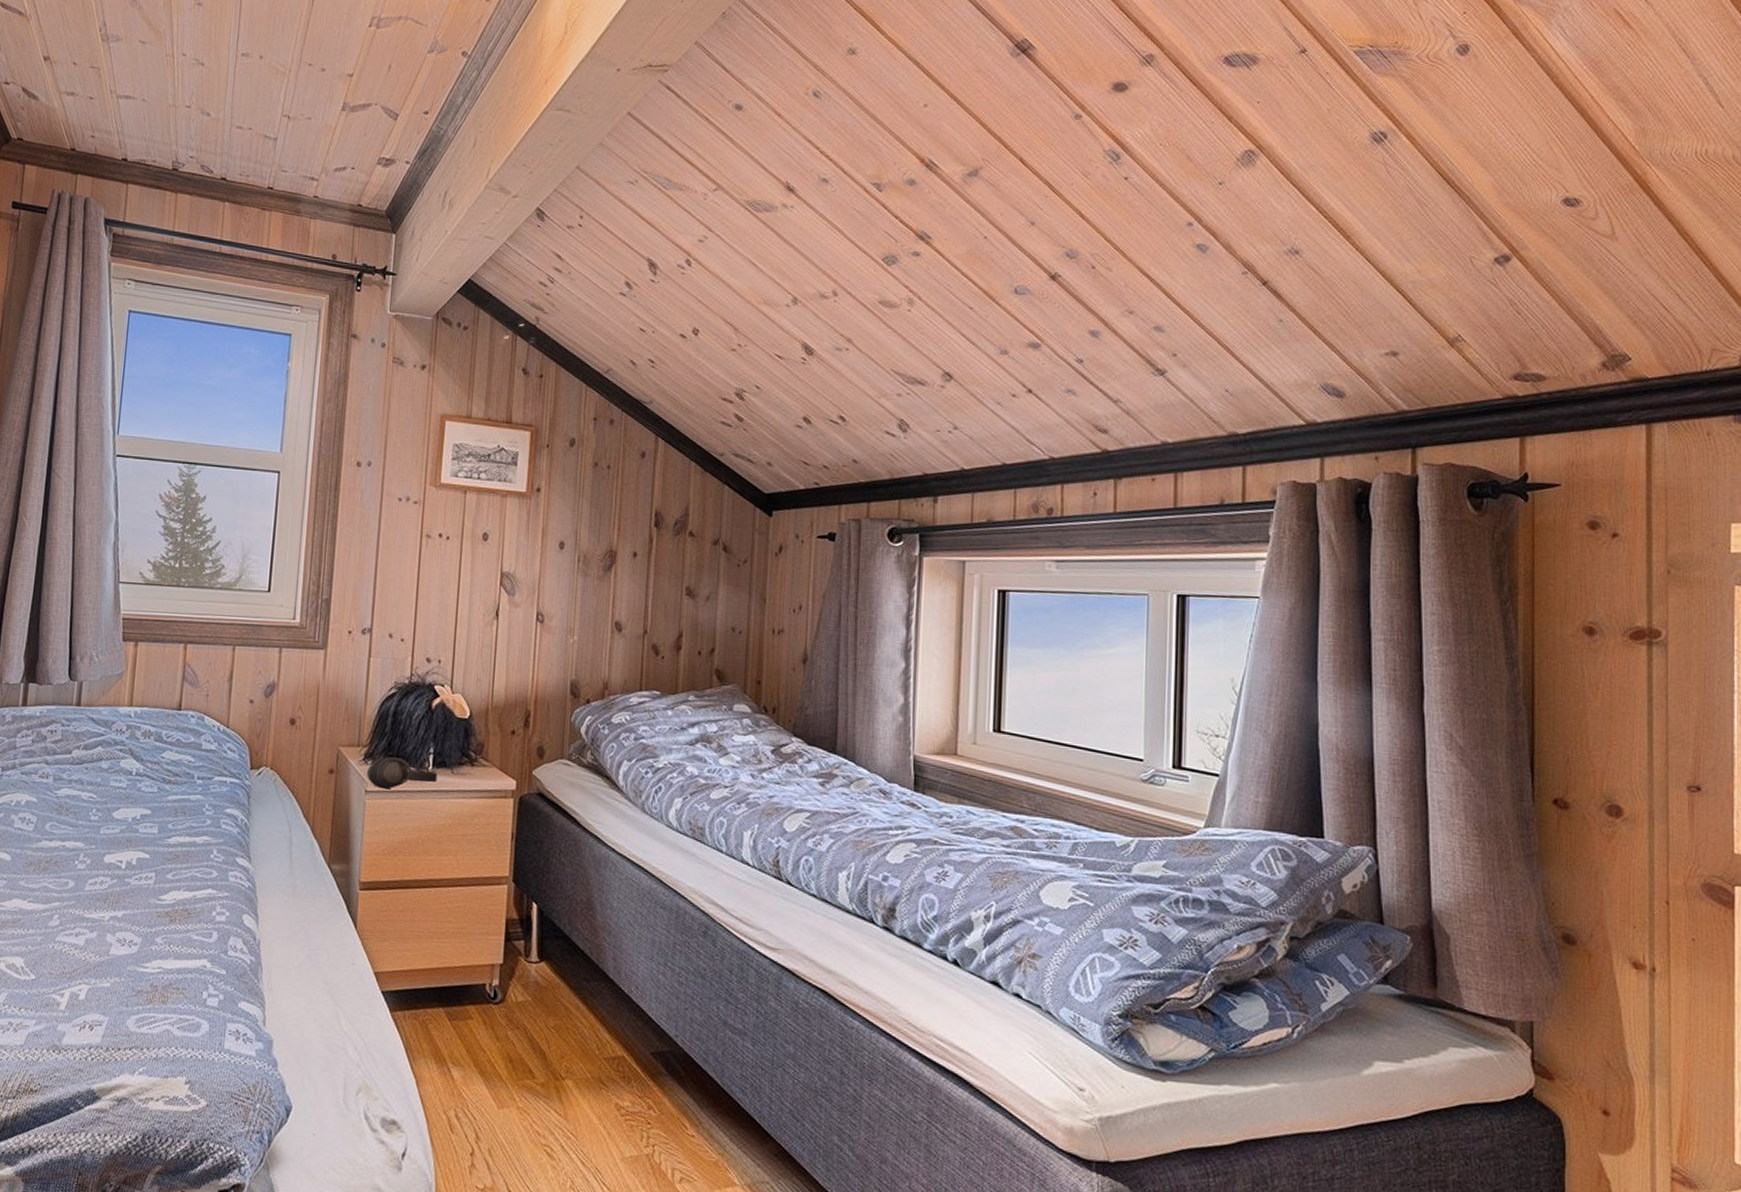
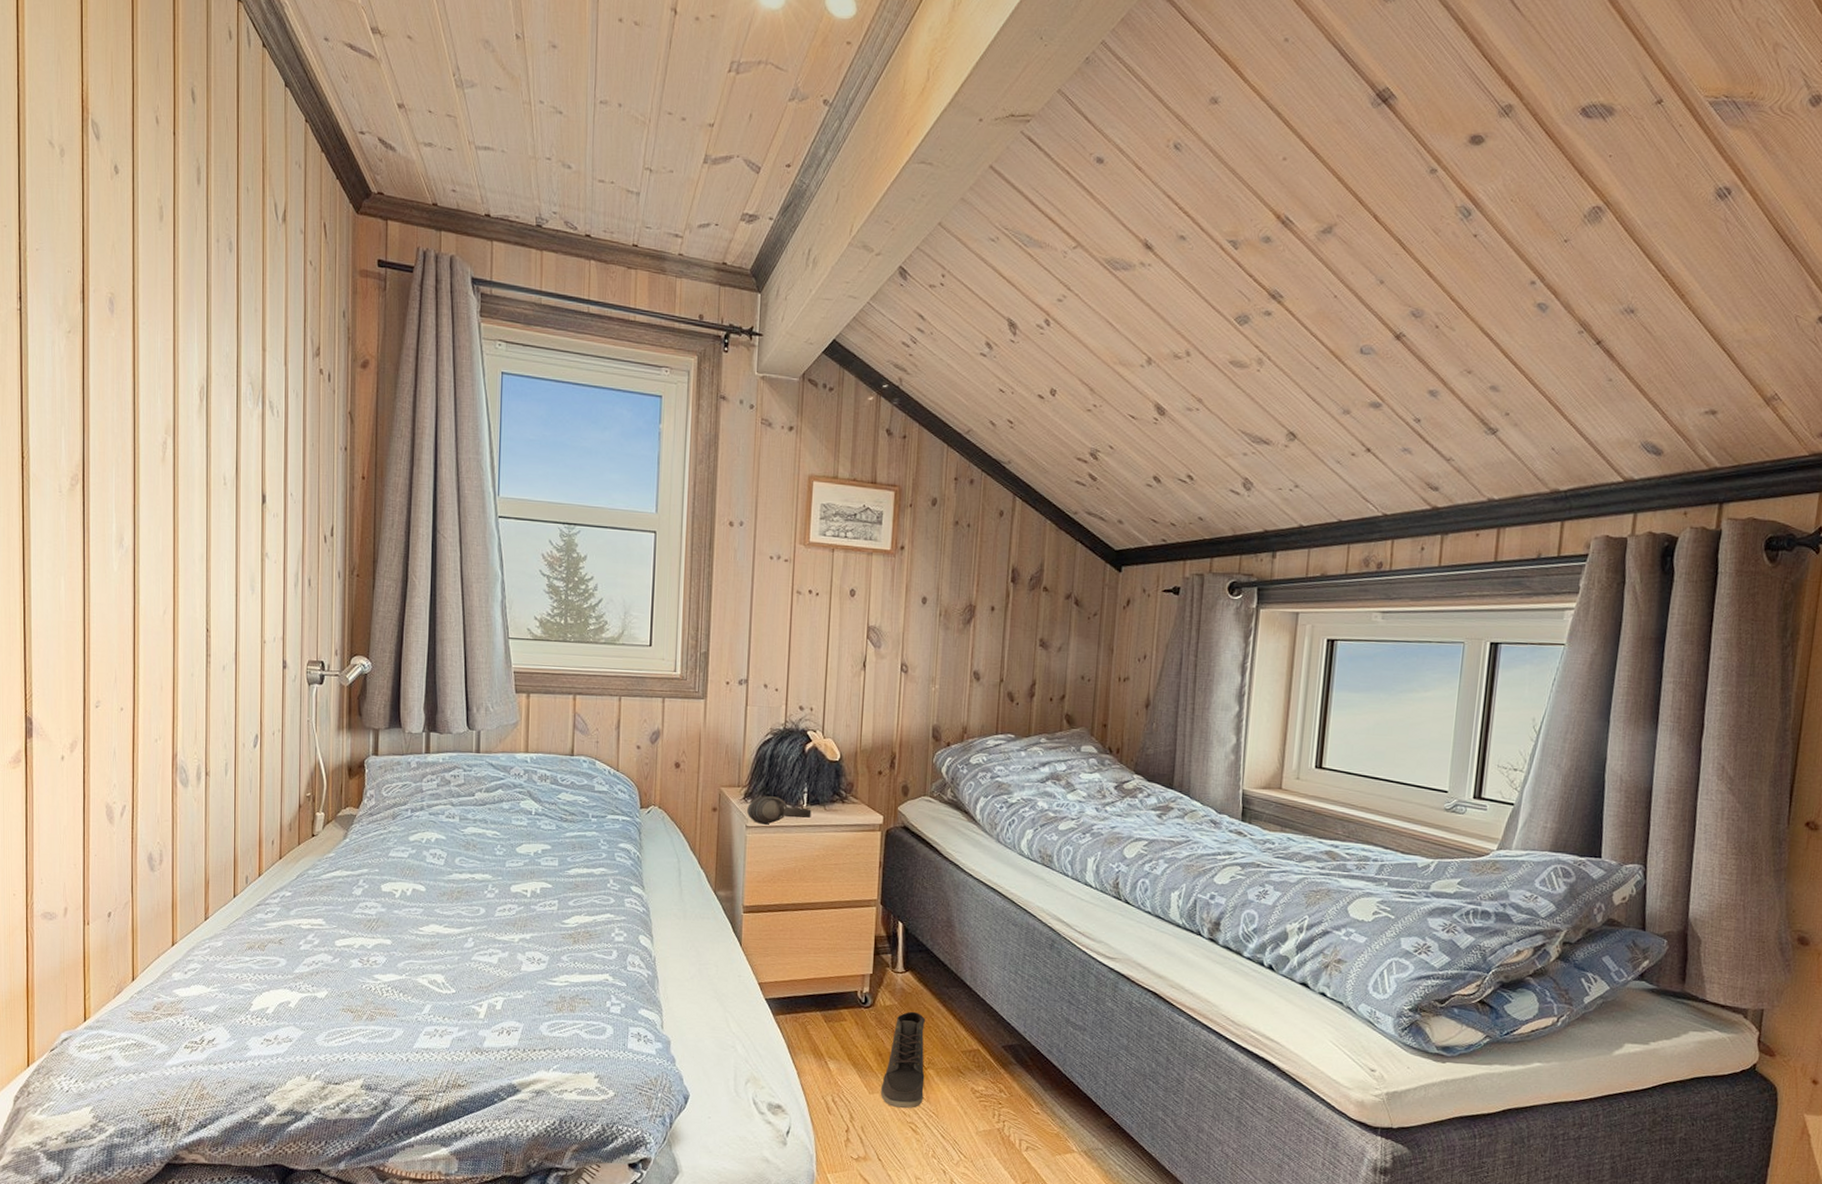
sneaker: none [510,1009,562,1128] -> present [880,1011,925,1109]

